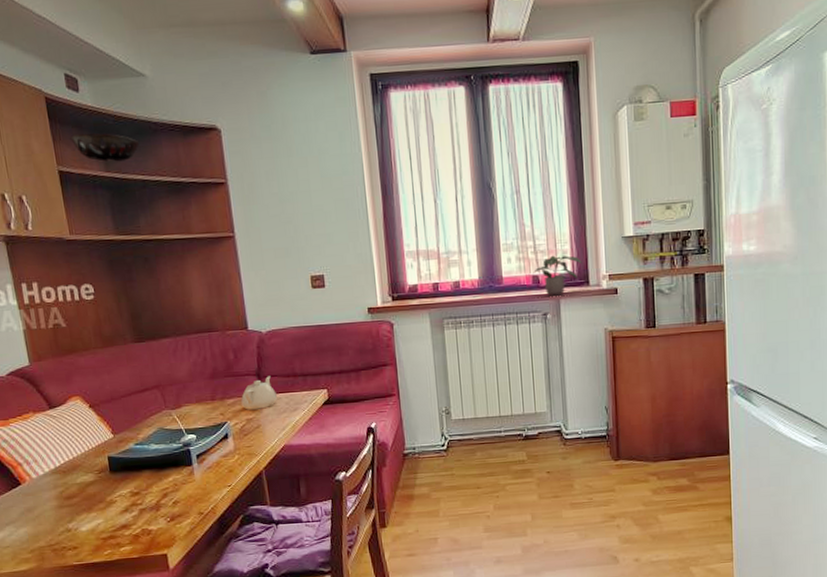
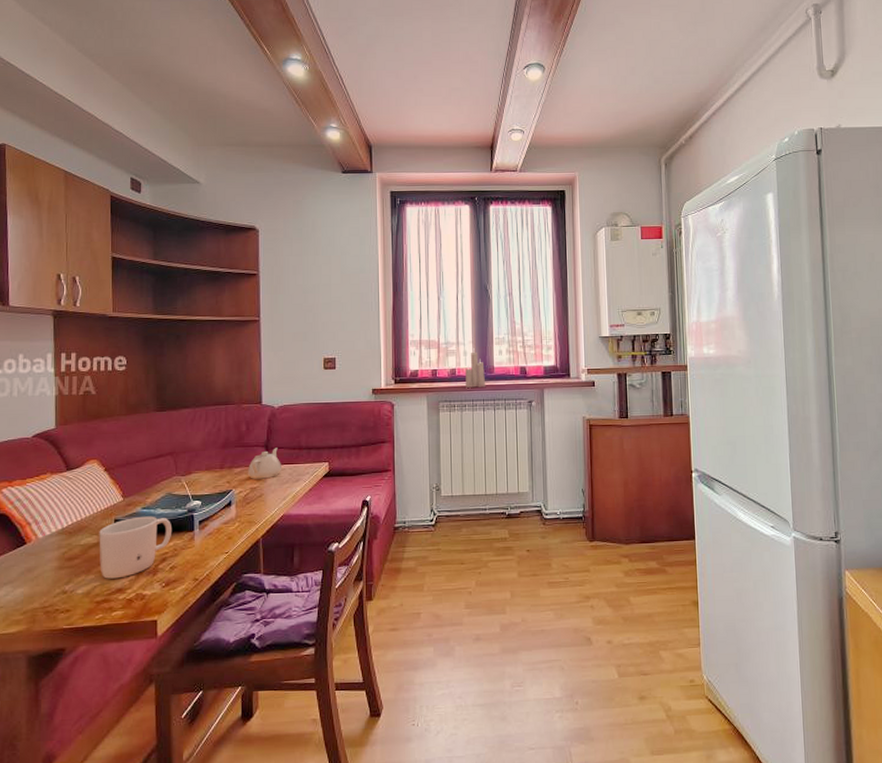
decorative bowl: present [69,133,140,162] -> none [126,228,187,252]
mug: none [93,451,170,516] -> present [99,516,173,579]
candle: none [470,256,495,302] -> present [465,348,486,388]
potted plant: present [532,255,582,296] -> none [520,350,564,386]

